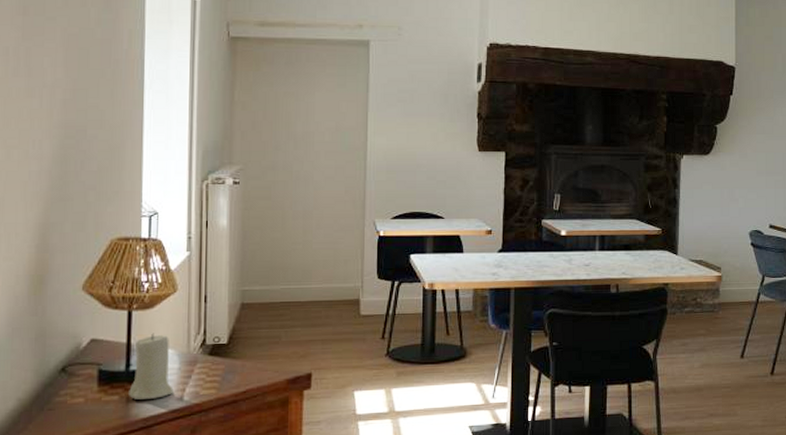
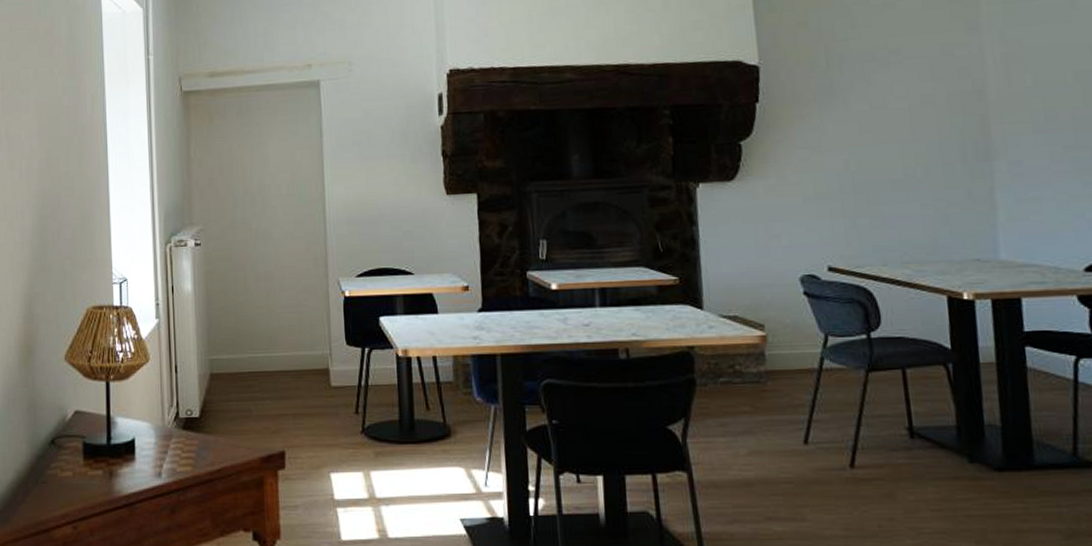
candle: present [129,333,173,400] -> none [111,405,152,475]

